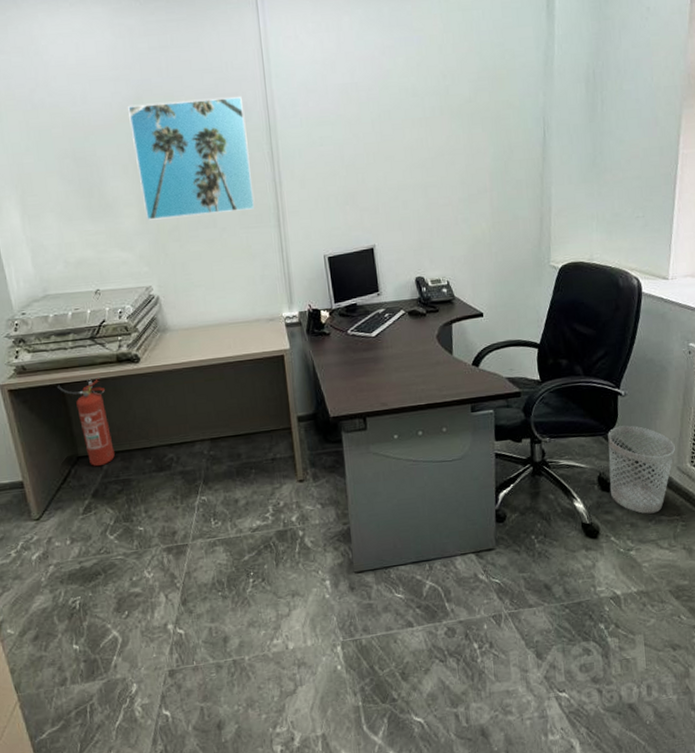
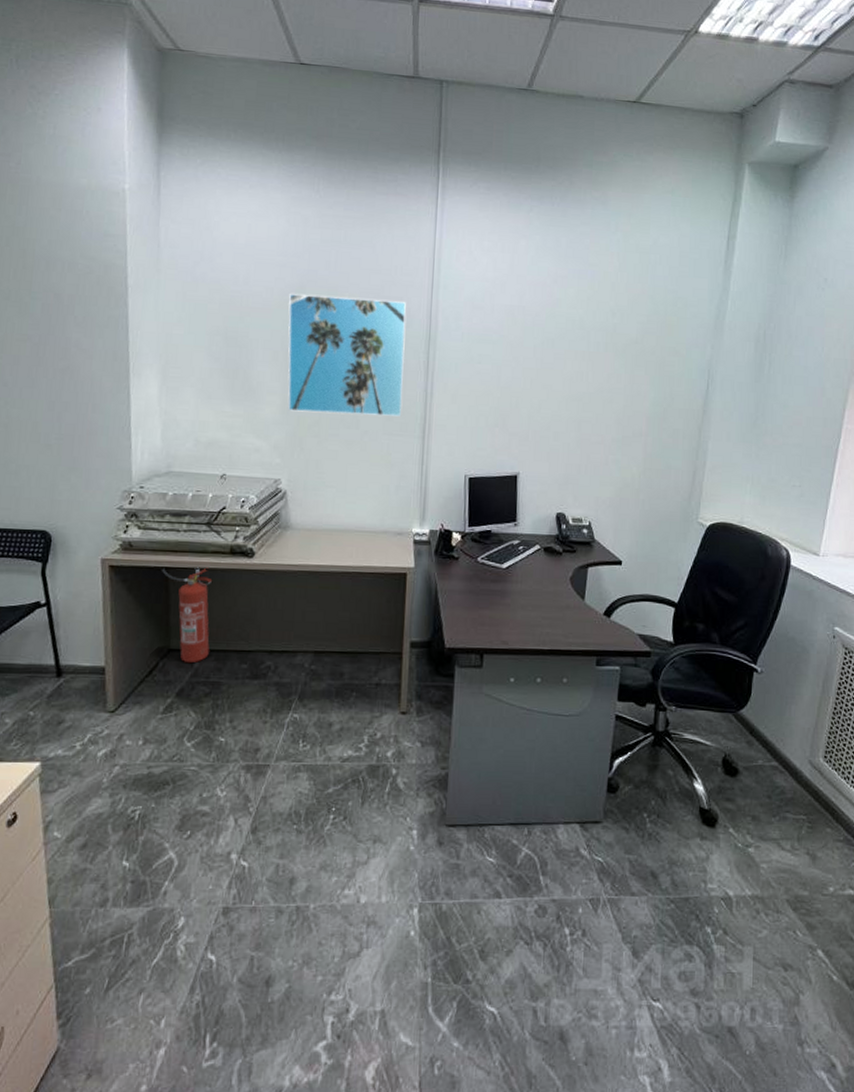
wastebasket: present [608,425,675,514] -> none [734,705,809,808]

